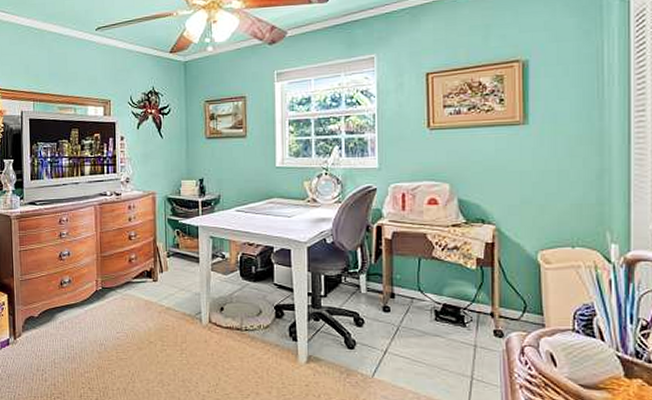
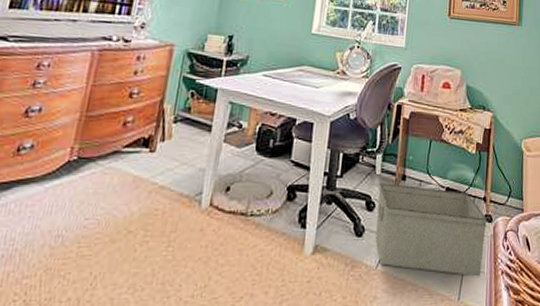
storage bin: none [366,301,497,390] -> present [375,183,487,277]

